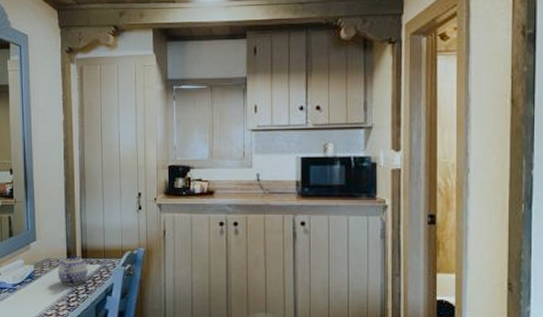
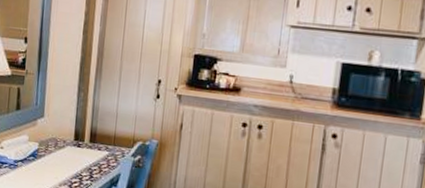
teapot: present [57,255,88,286] -> none [62,137,95,171]

